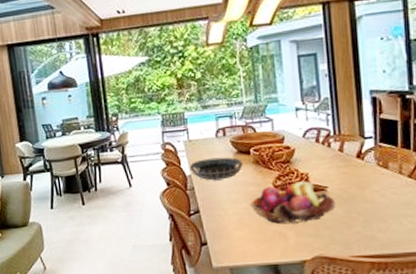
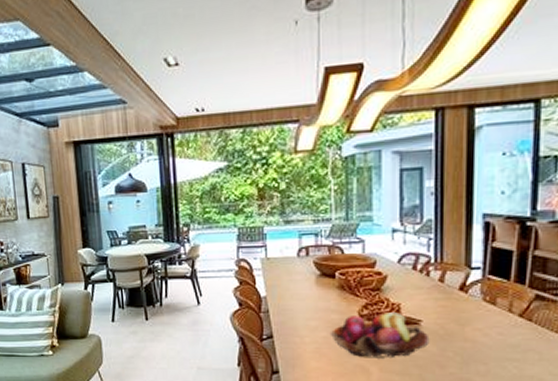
decorative bowl: present [189,157,243,181] -> none [265,279,326,304]

